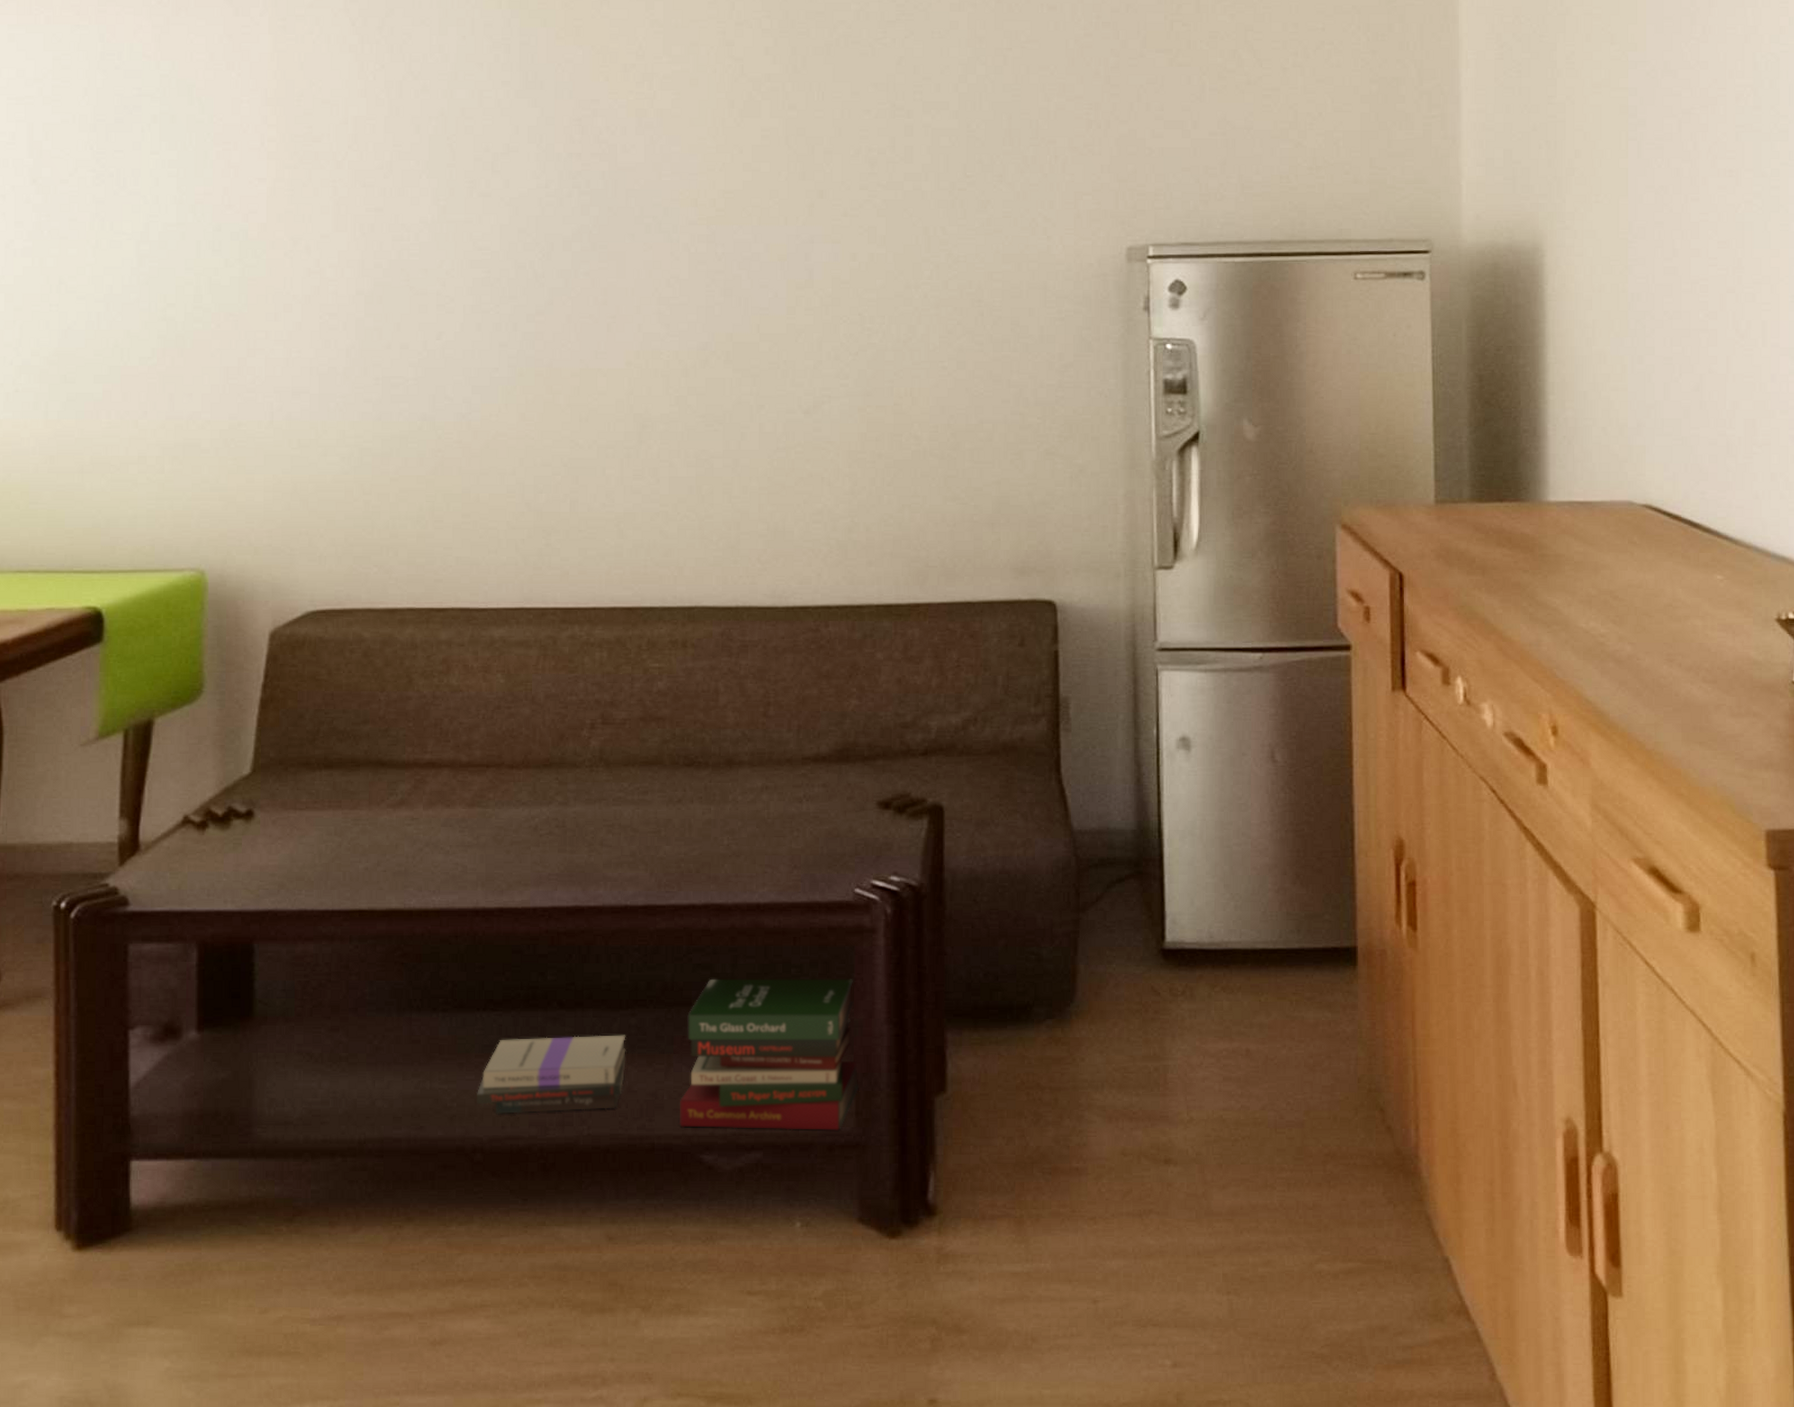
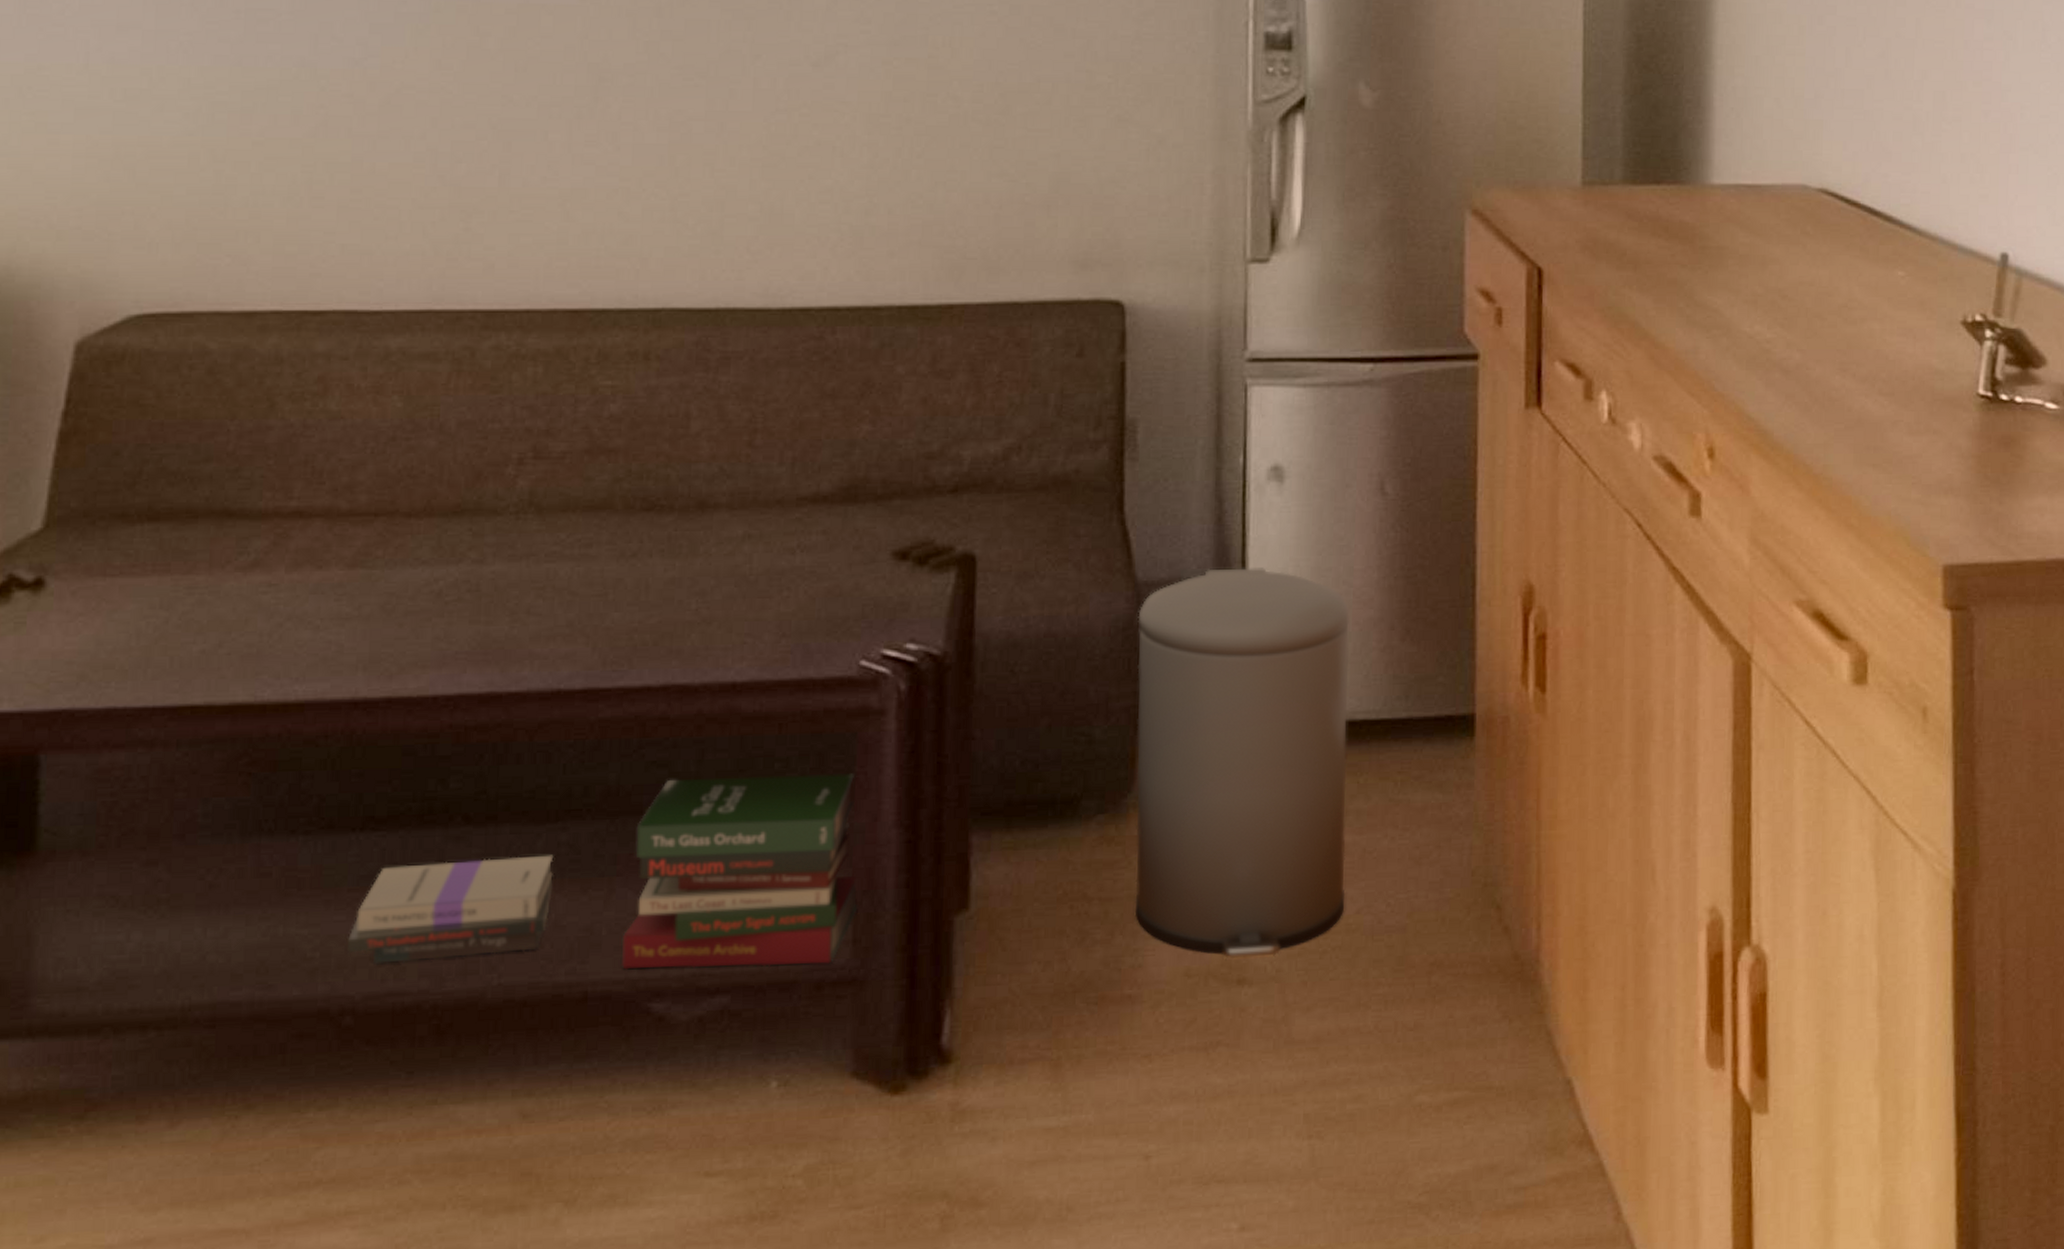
pedal bin: none [1074,821,1252,1142] -> present [1135,568,1350,958]

